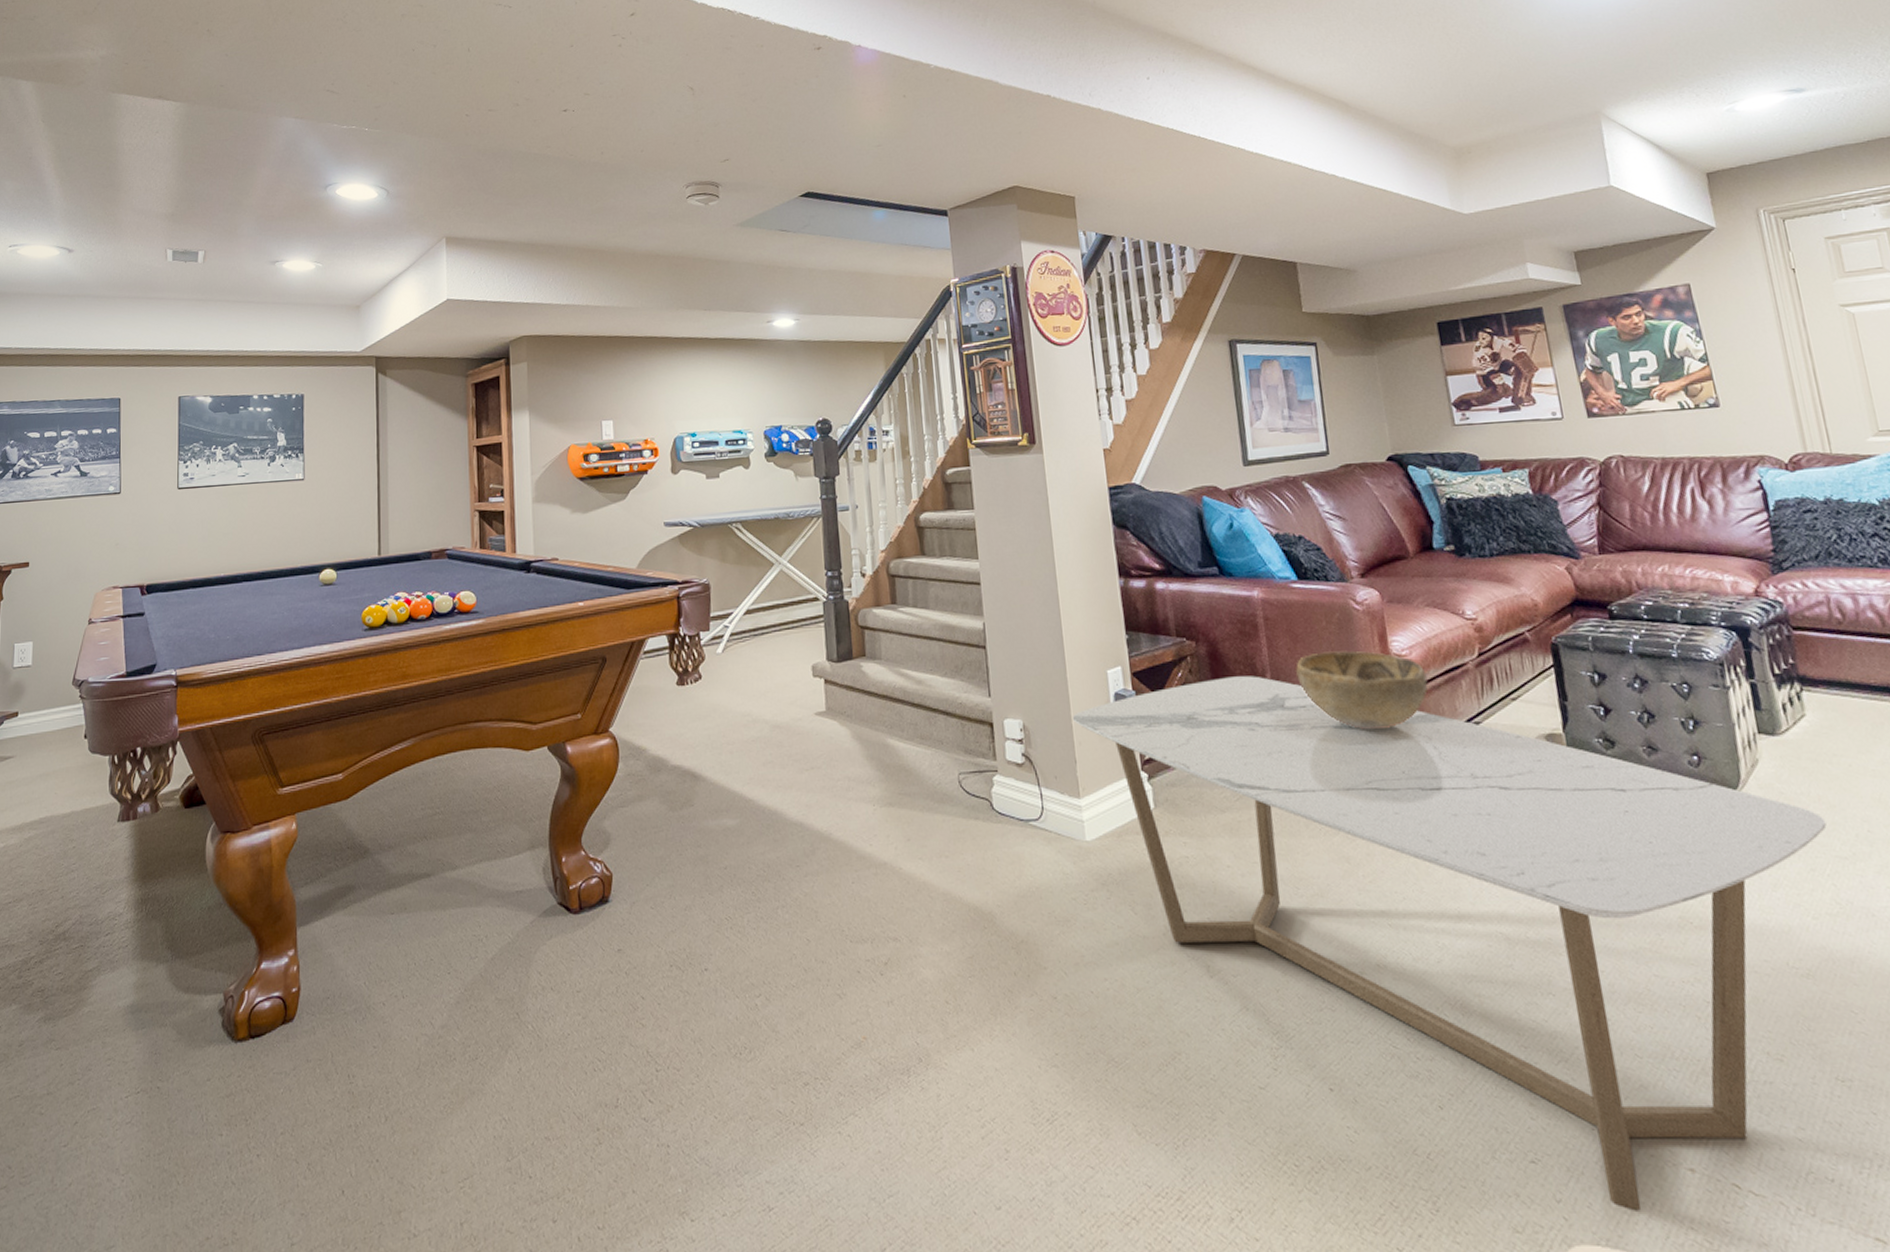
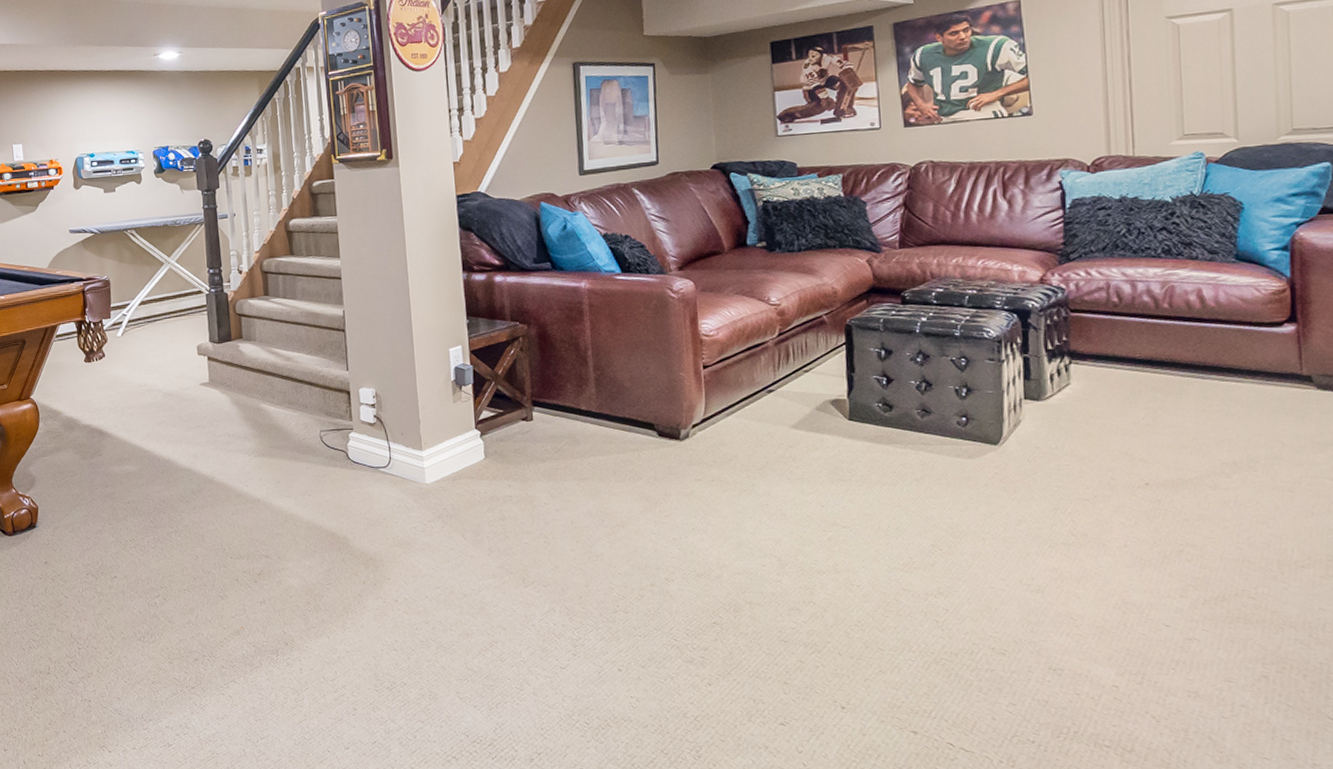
coffee table: present [1073,676,1827,1211] -> none [418,353,1074,761]
decorative bowl: present [1295,651,1428,730] -> none [613,332,731,397]

